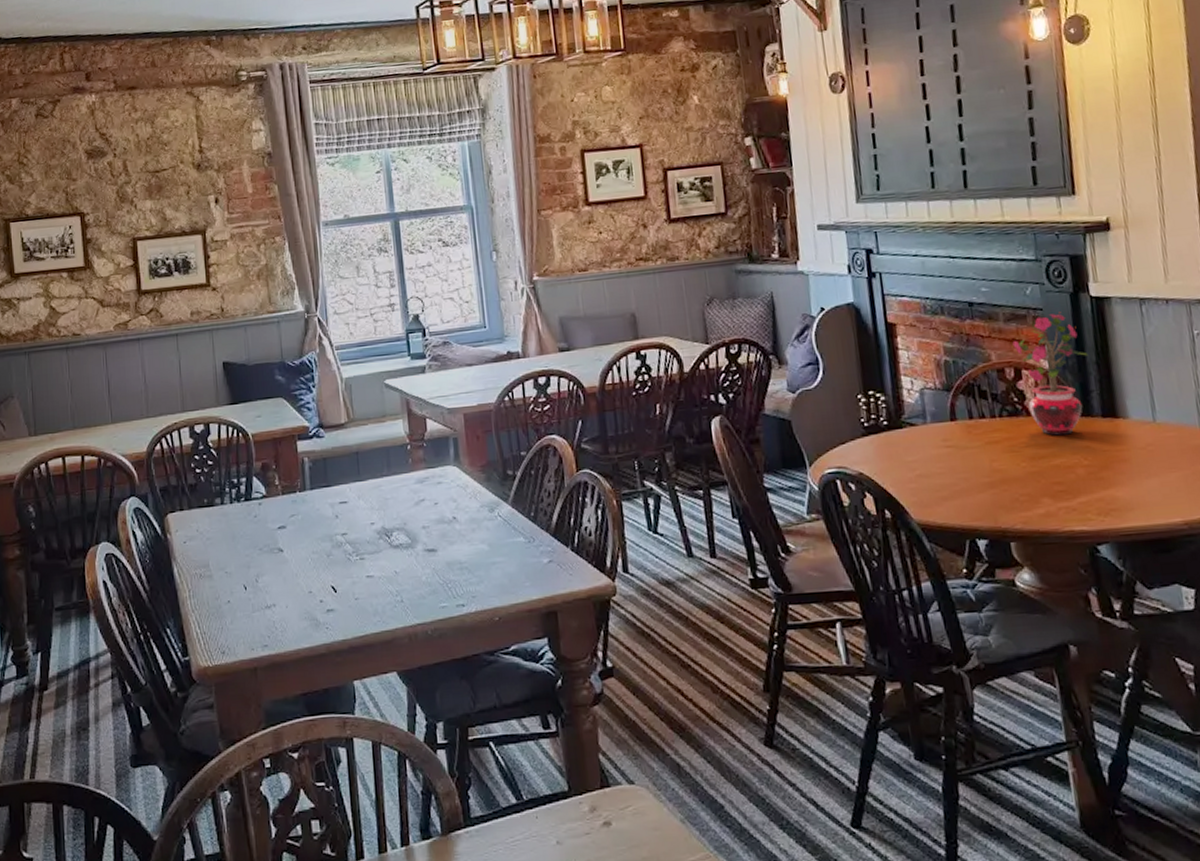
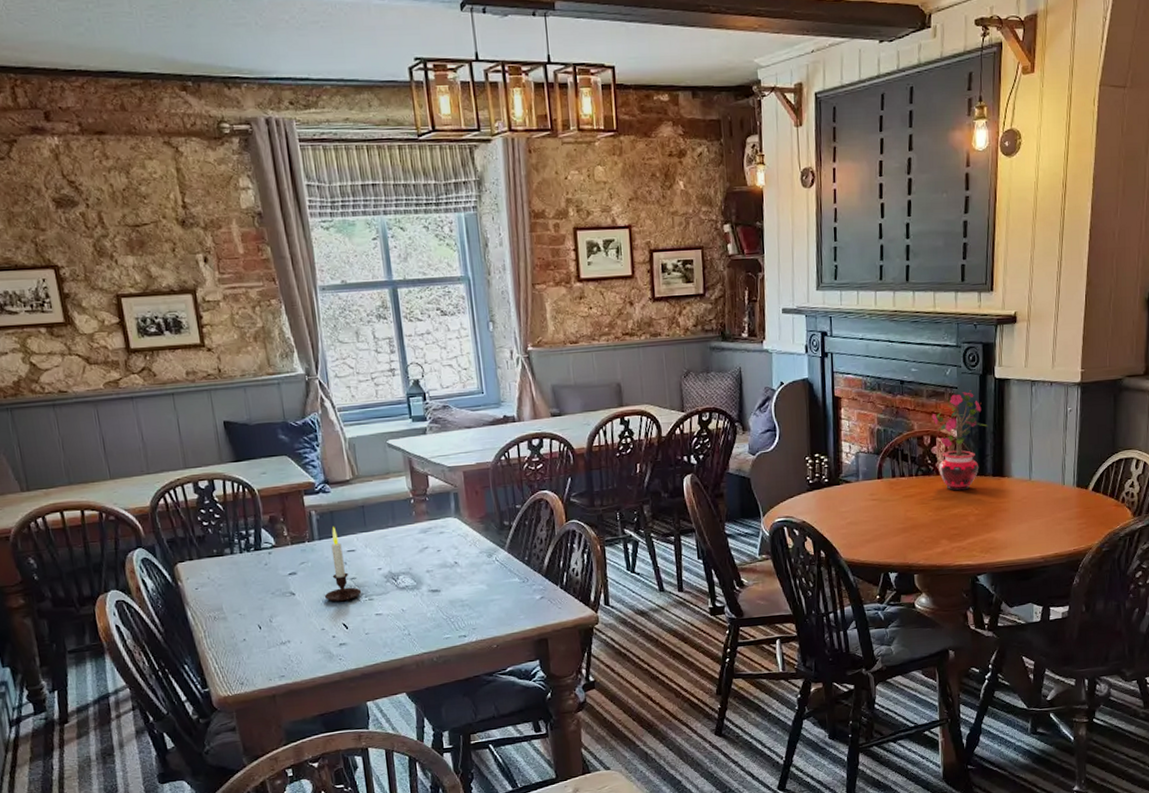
candle: none [313,474,353,561] -> present [324,526,362,602]

